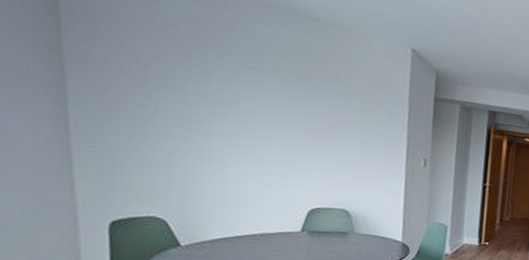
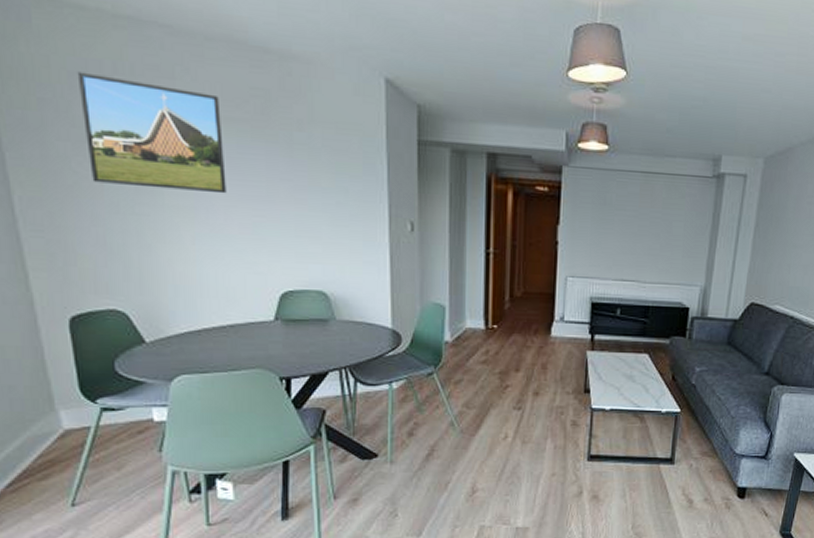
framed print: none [145,19,271,127] -> present [77,71,227,194]

